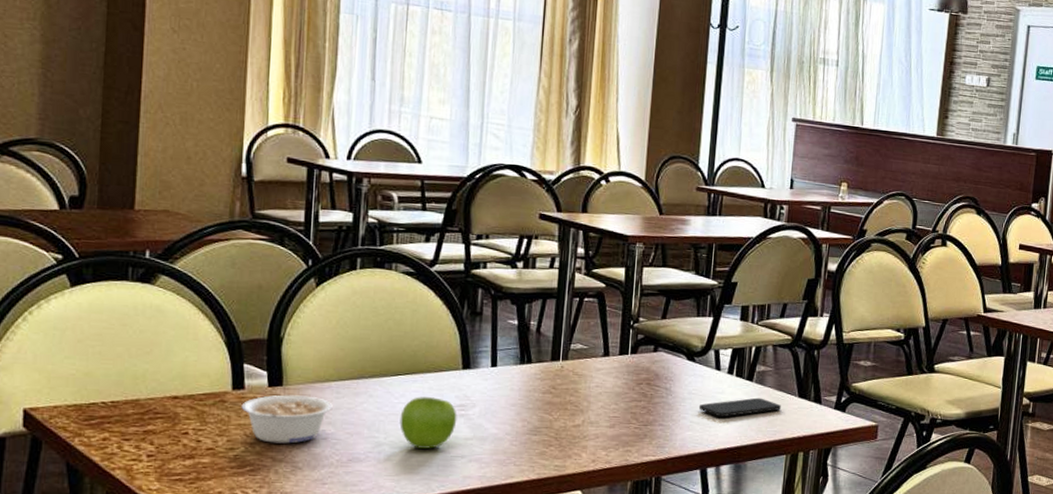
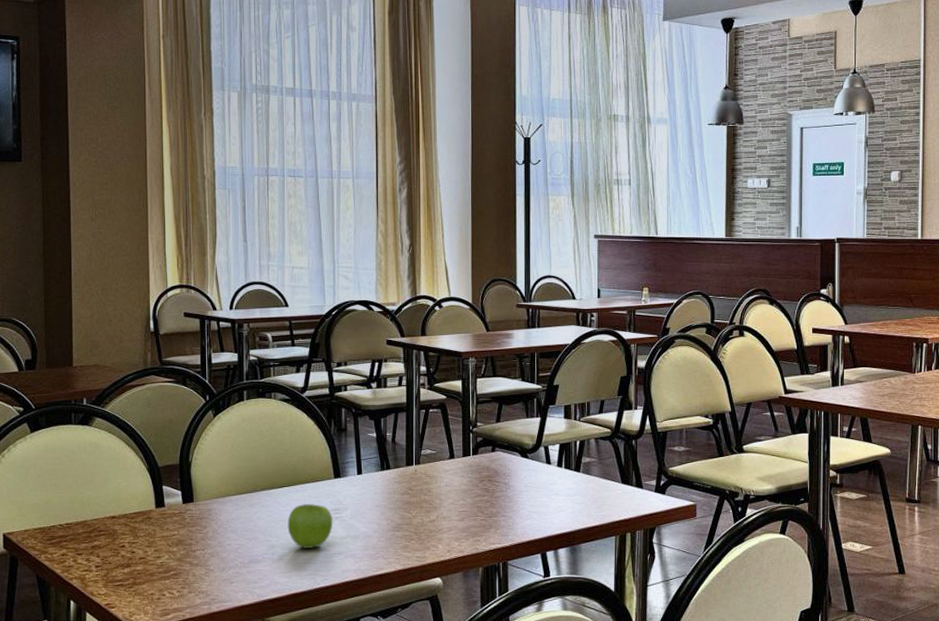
legume: present [241,394,333,444] -> none [163,509,234,551]
smartphone: present [698,397,781,417] -> none [534,486,607,506]

